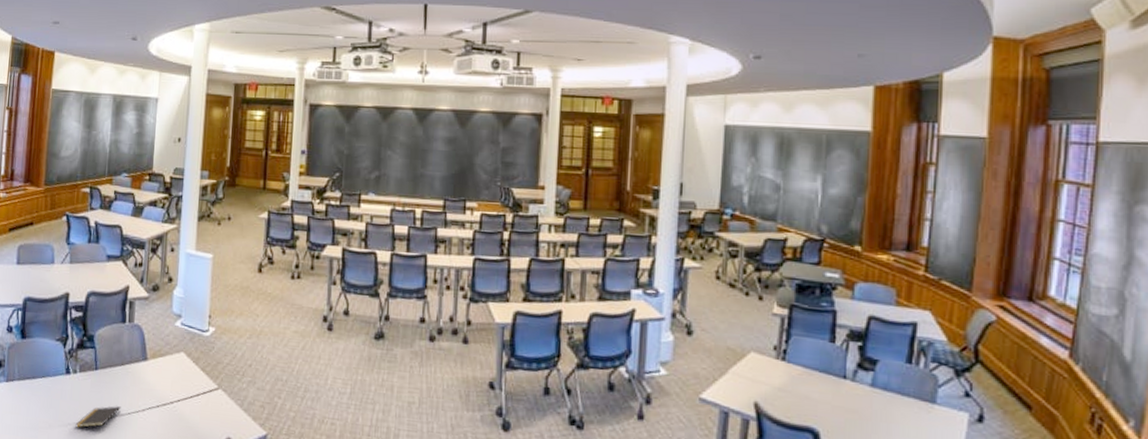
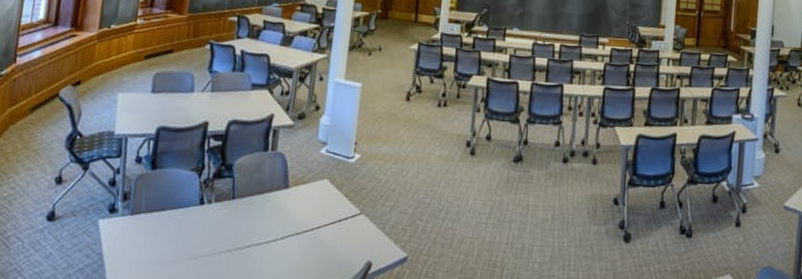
notepad: present [75,406,121,428] -> none [206,235,258,260]

